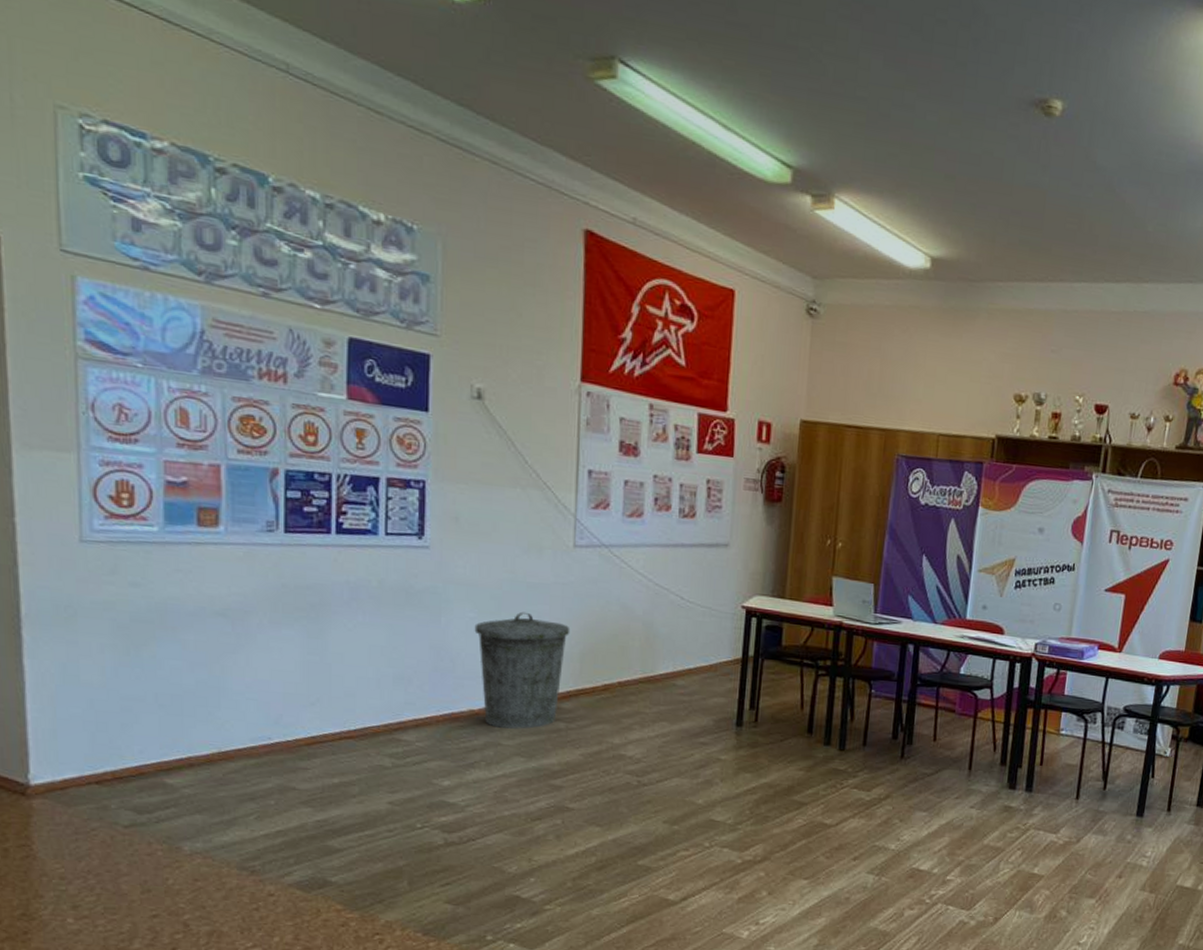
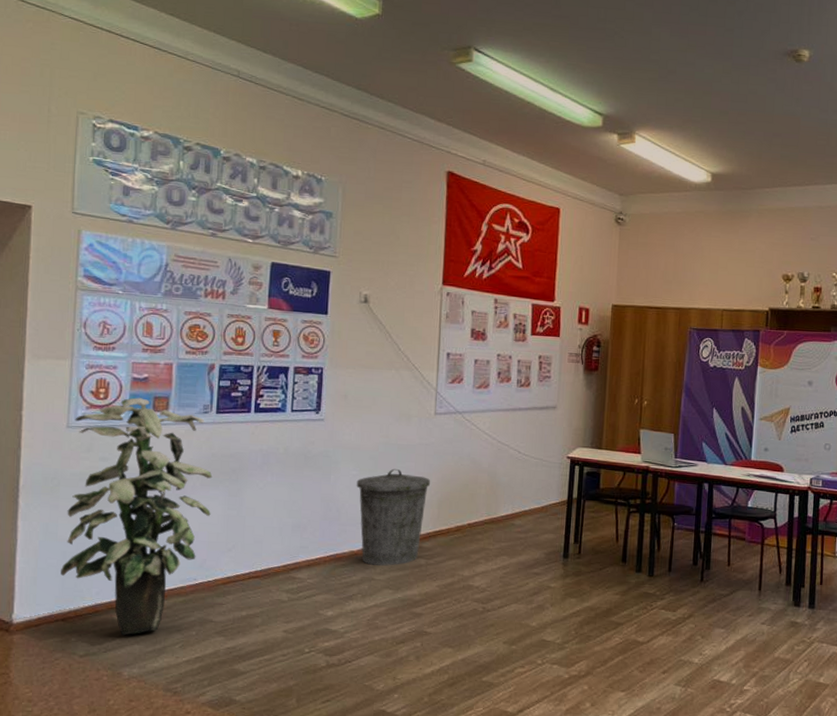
indoor plant: none [89,507,285,804] -> present [61,397,213,636]

